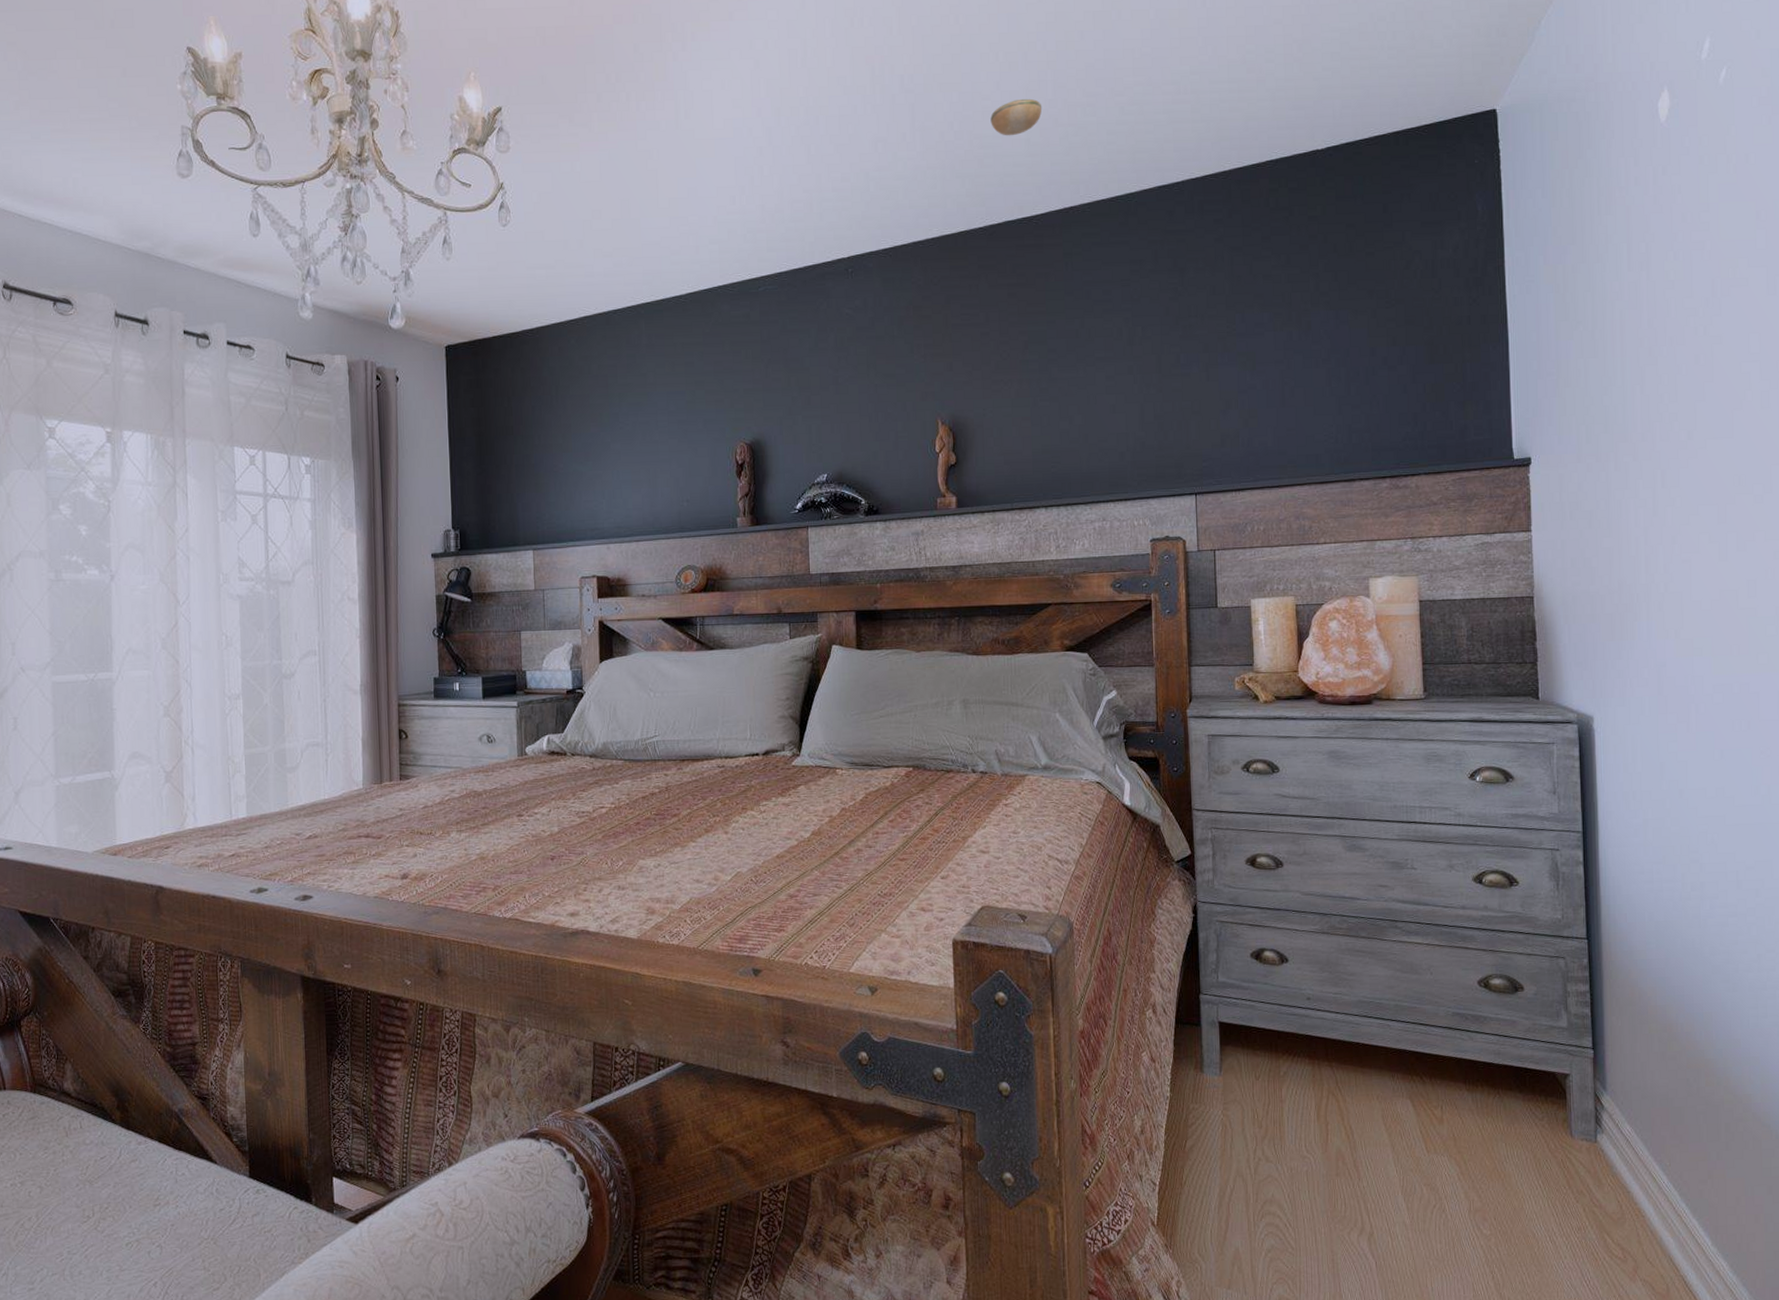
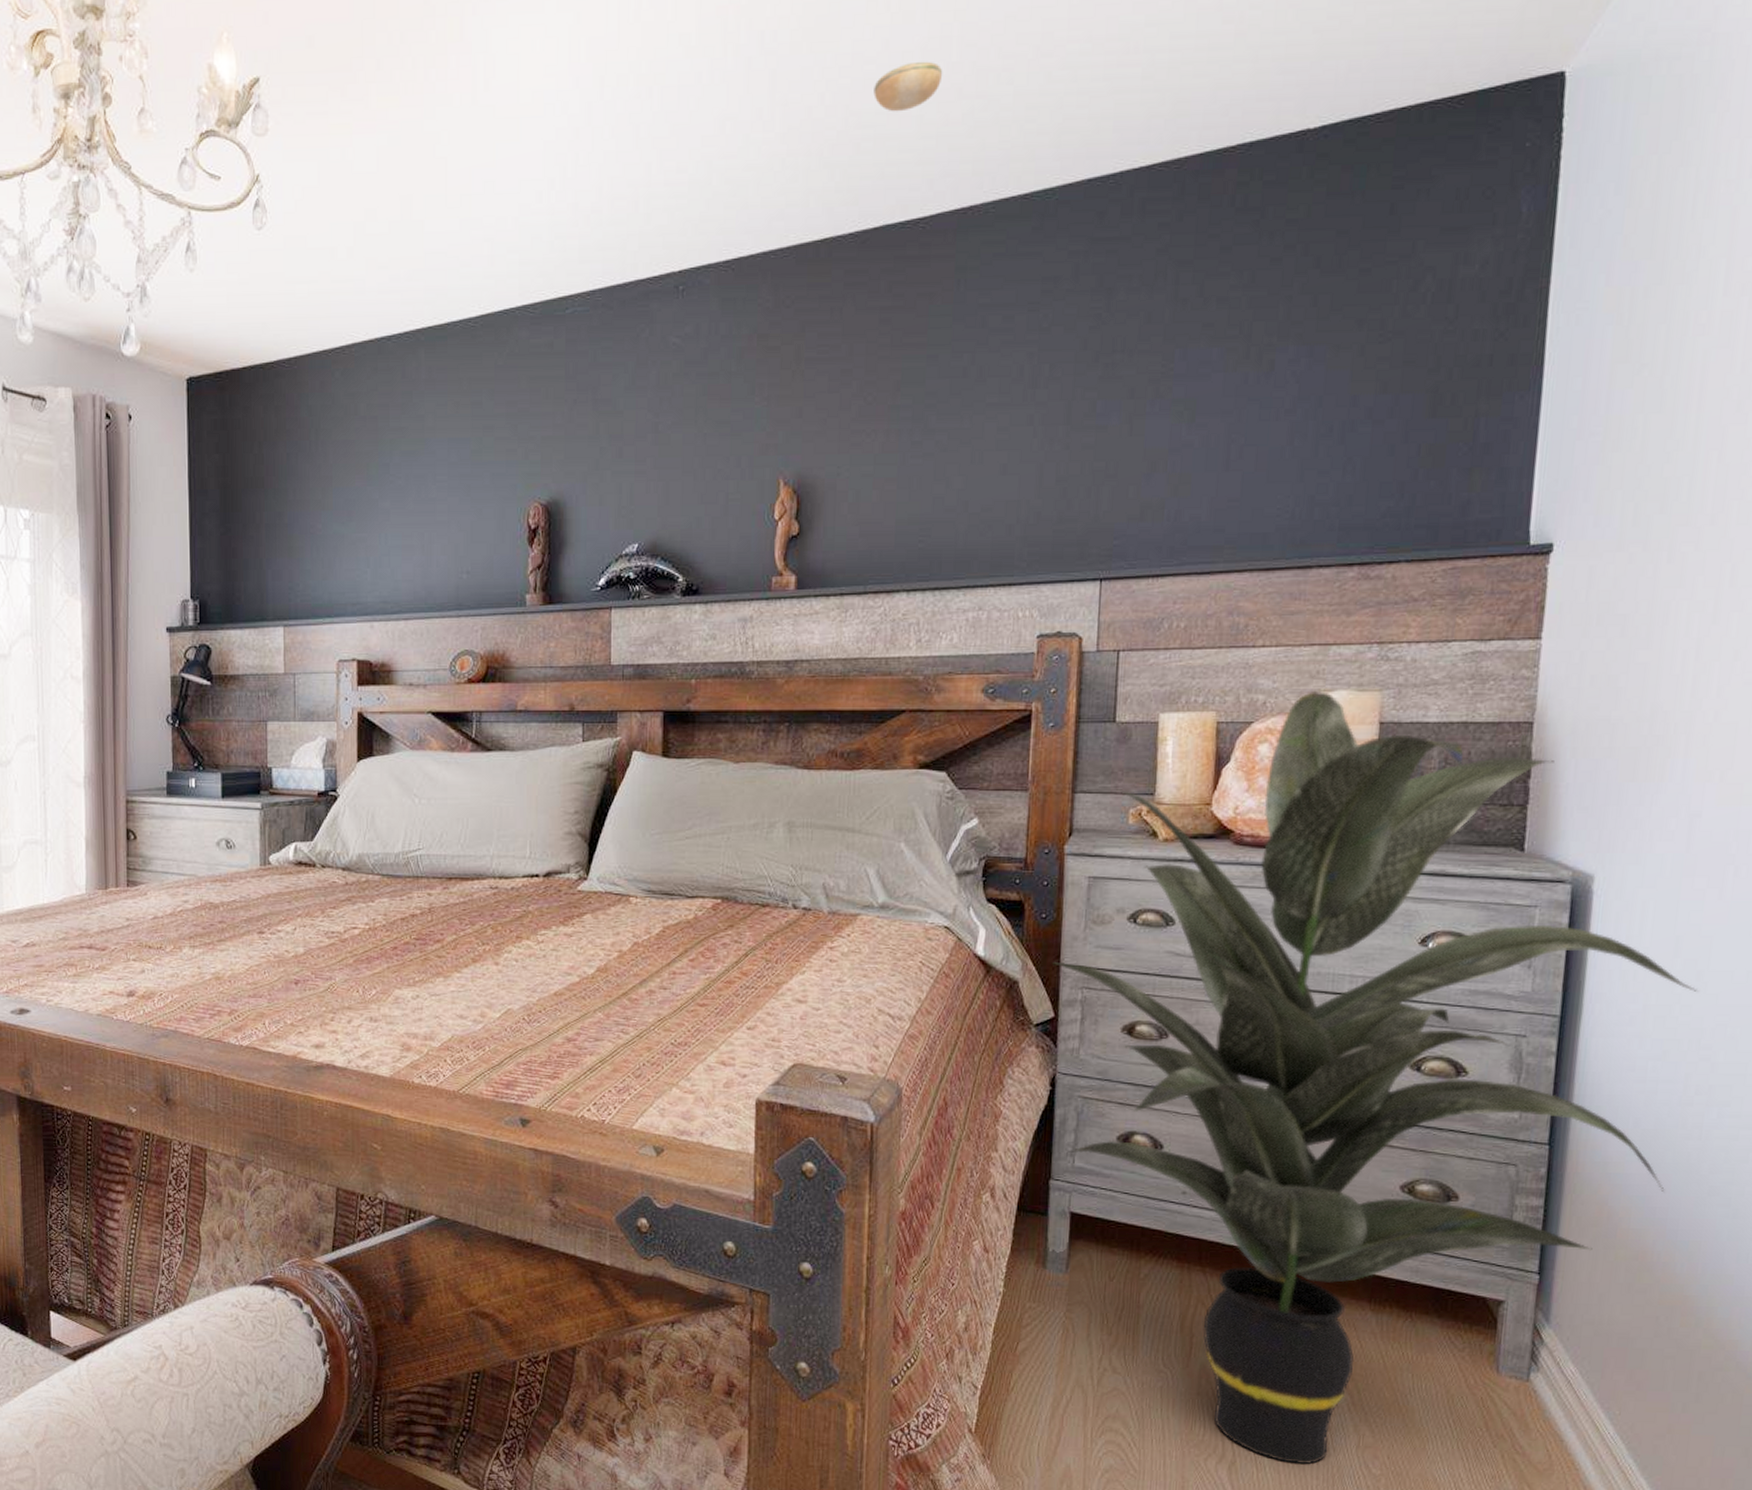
indoor plant: none [1186,578,1683,1231] -> present [1053,691,1699,1465]

